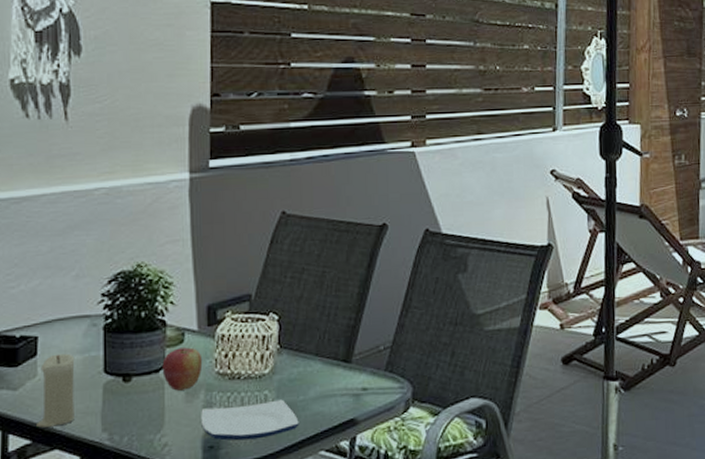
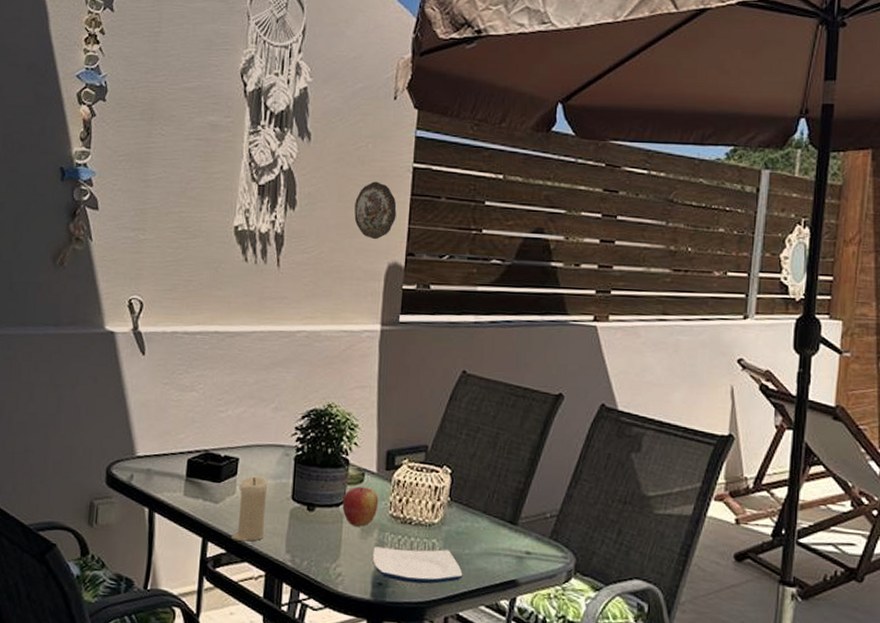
decorative plate: none [149,20,197,82] -> present [354,181,397,240]

